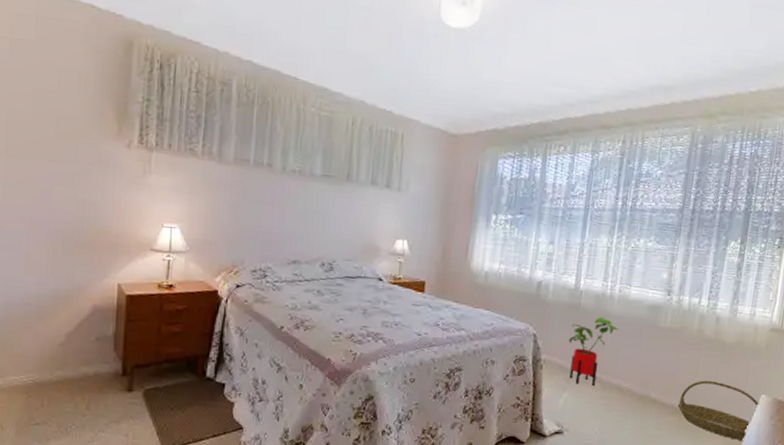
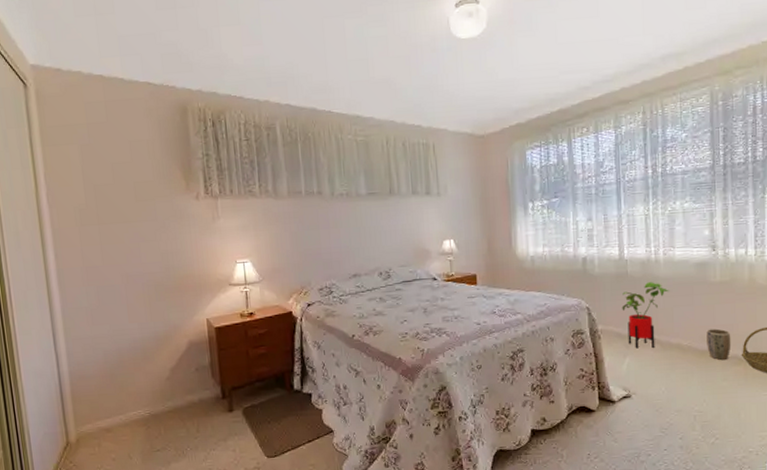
plant pot: none [646,374,671,408] -> present [706,328,731,360]

